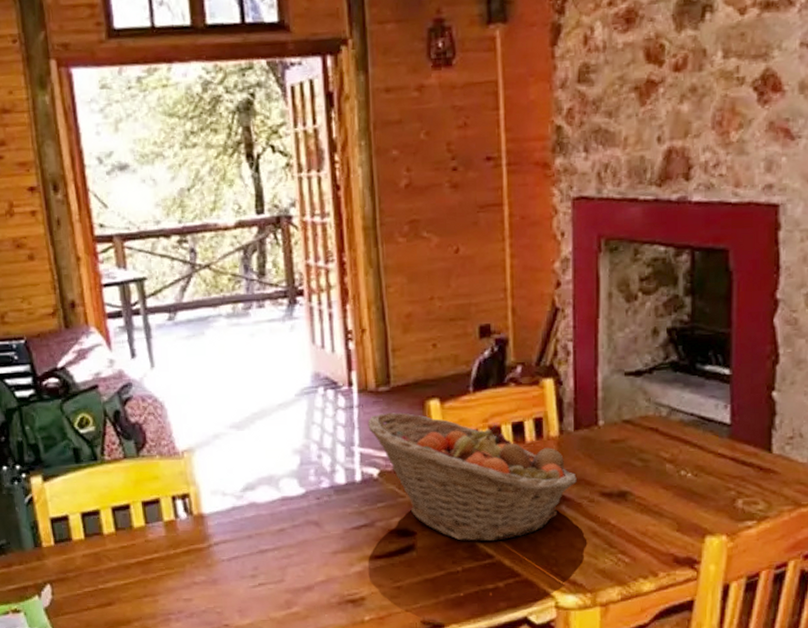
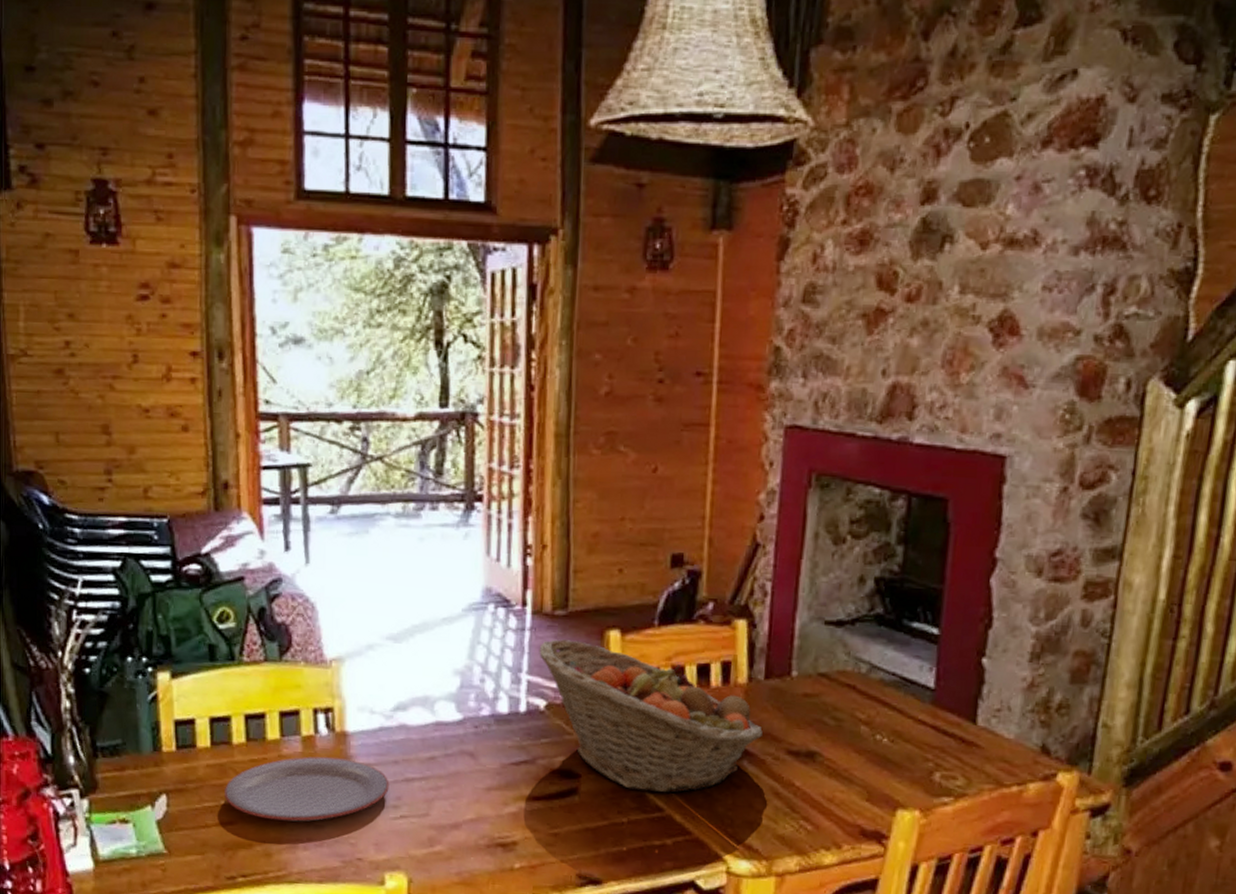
plate: none [101,537,246,598] -> present [225,756,389,822]

